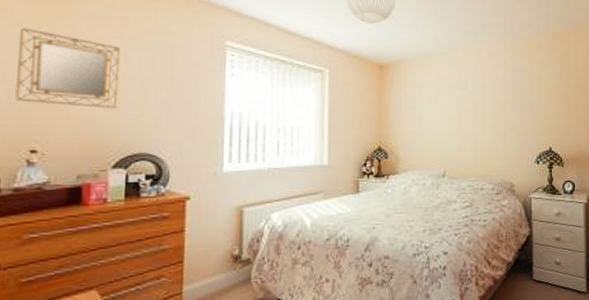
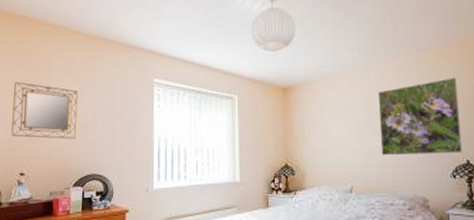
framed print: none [474,67,547,141] -> present [377,78,463,156]

